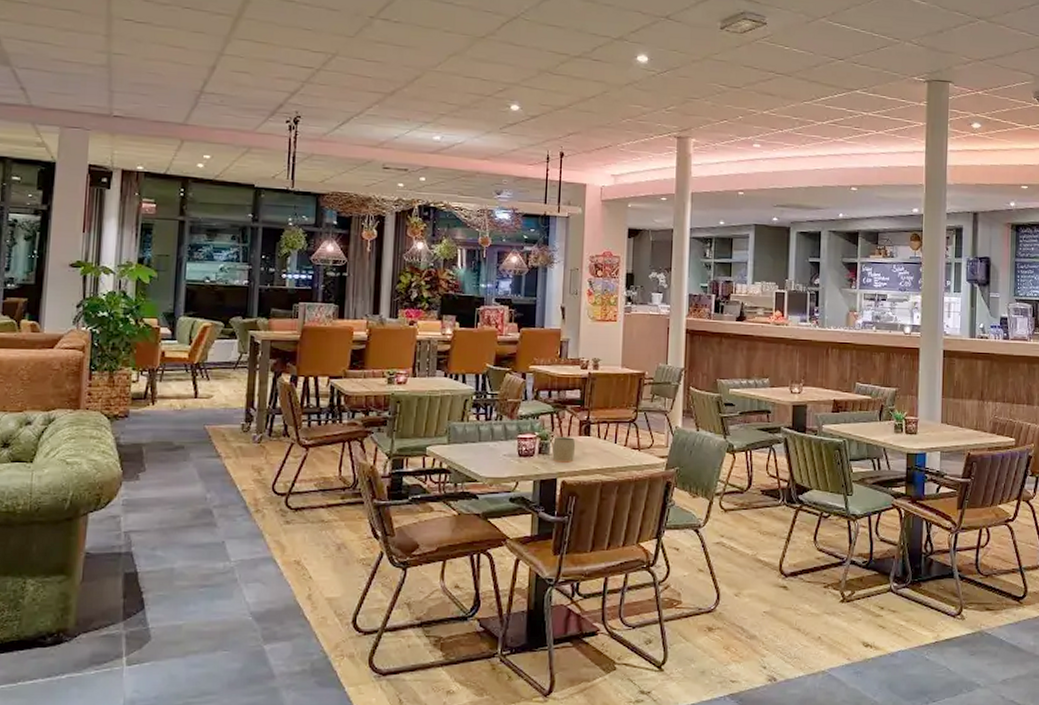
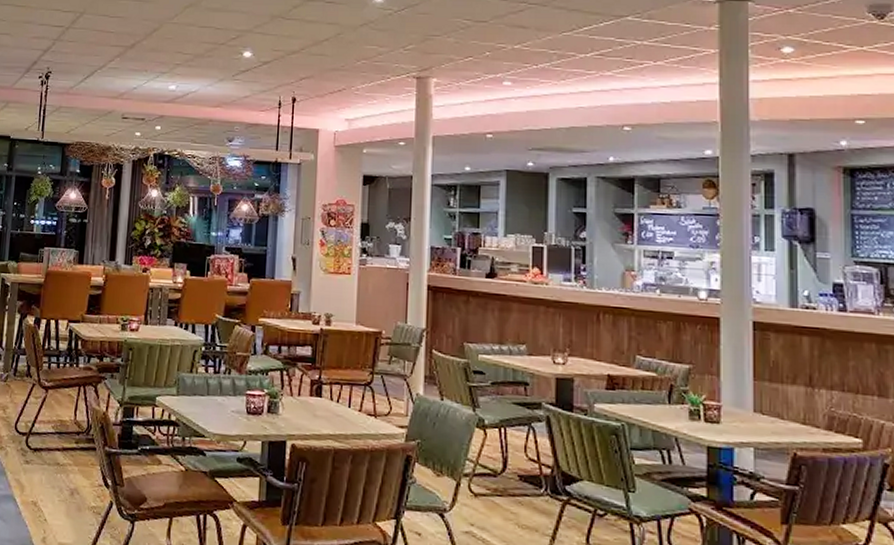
mug: present [552,437,576,463] -> none [281,396,307,425]

